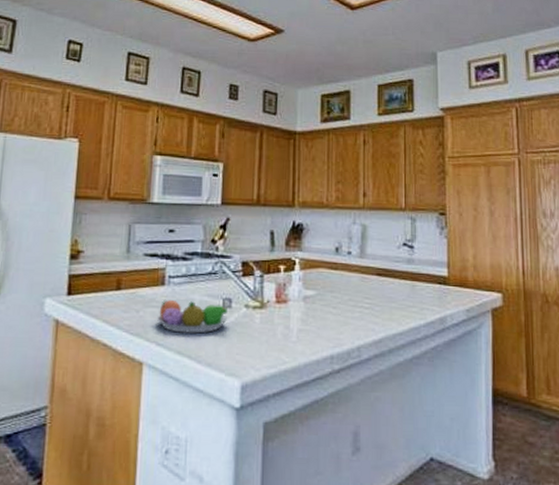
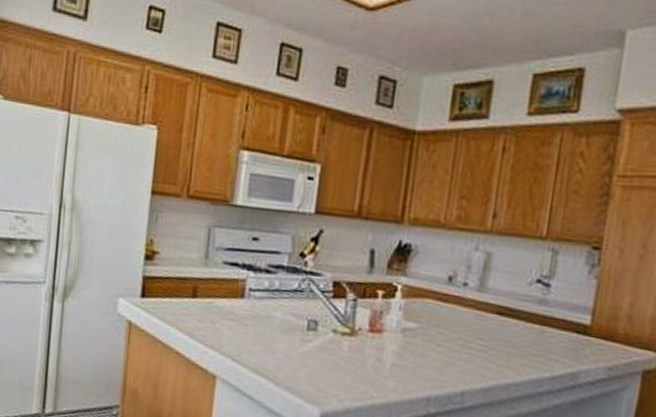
fruit bowl: present [156,299,228,334] -> none [233,313,312,354]

